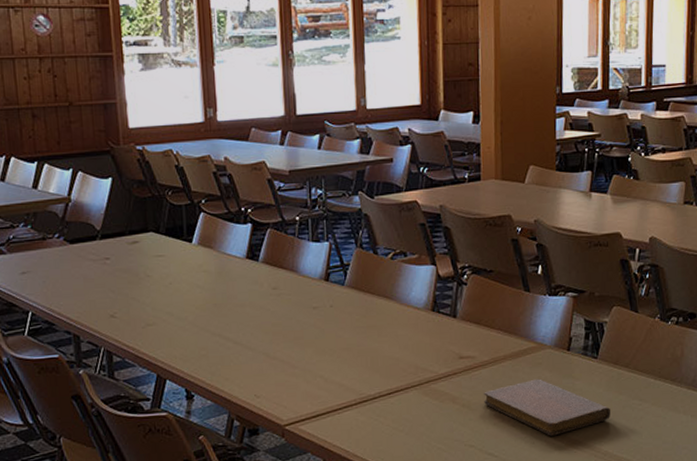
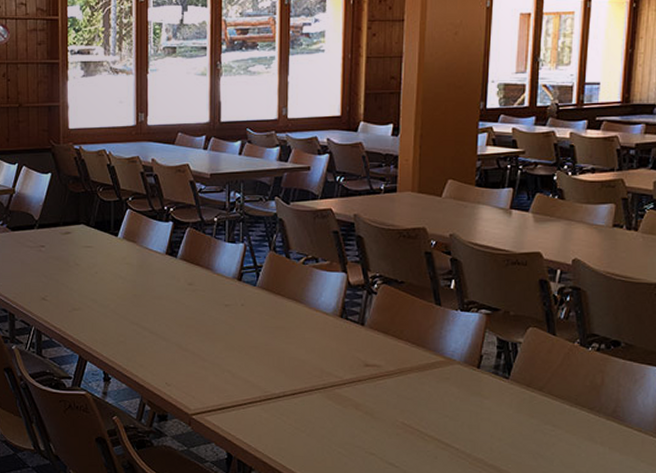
notebook: present [484,379,611,436] -> none [388,393,521,453]

